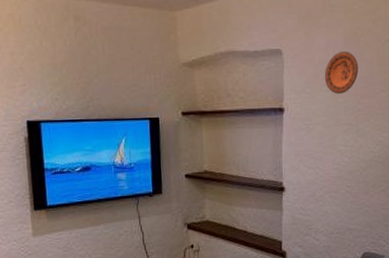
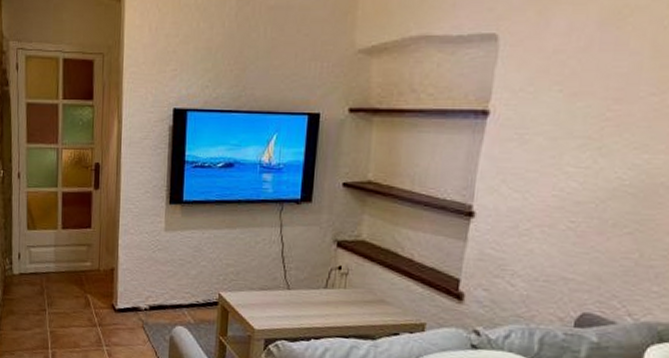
decorative plate: present [324,51,359,94] -> none [557,36,617,96]

